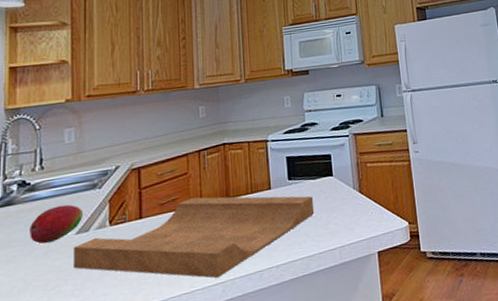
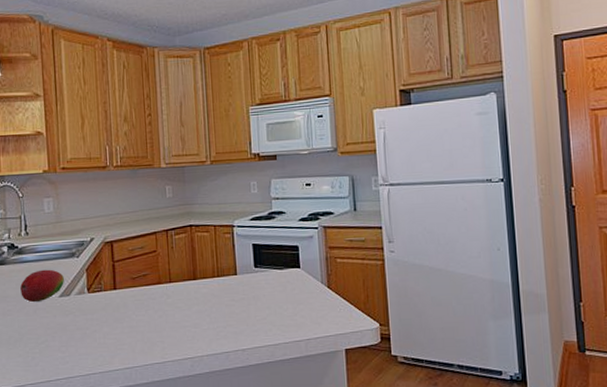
cutting board: present [72,196,315,279] -> none [57,275,281,354]

